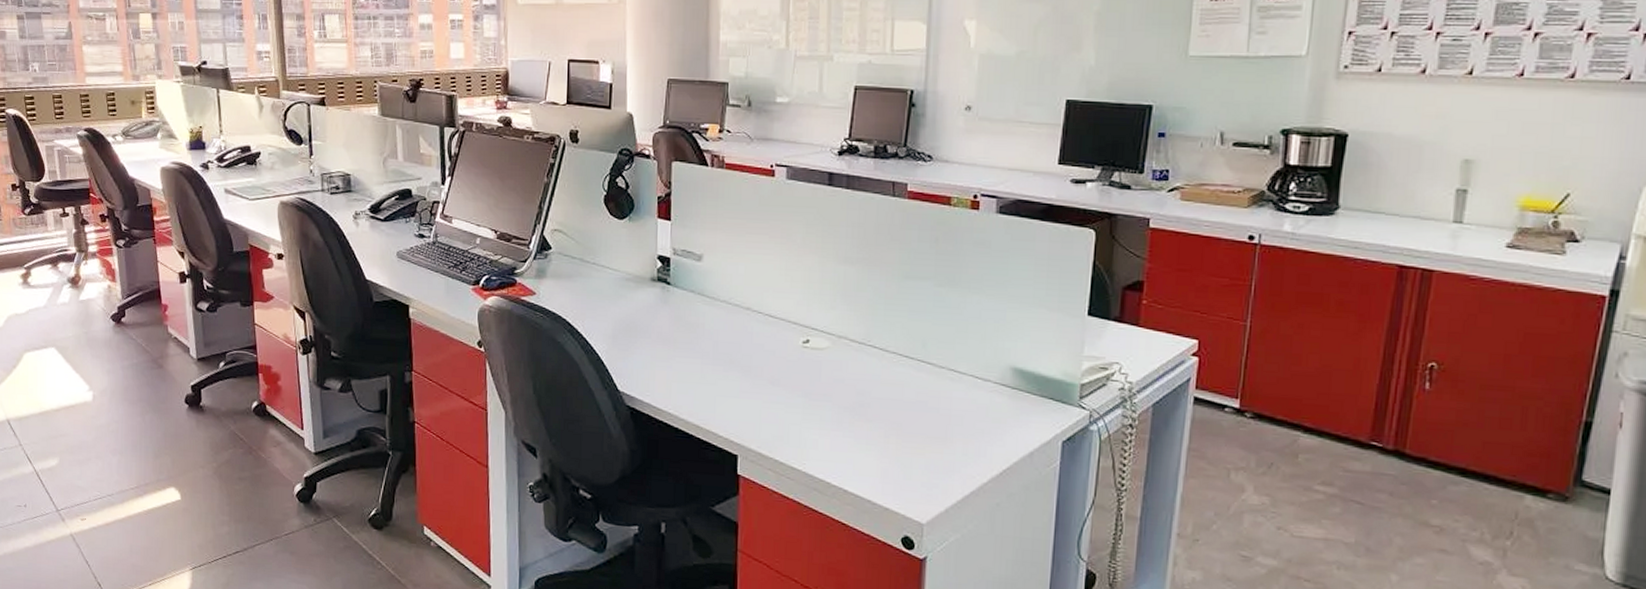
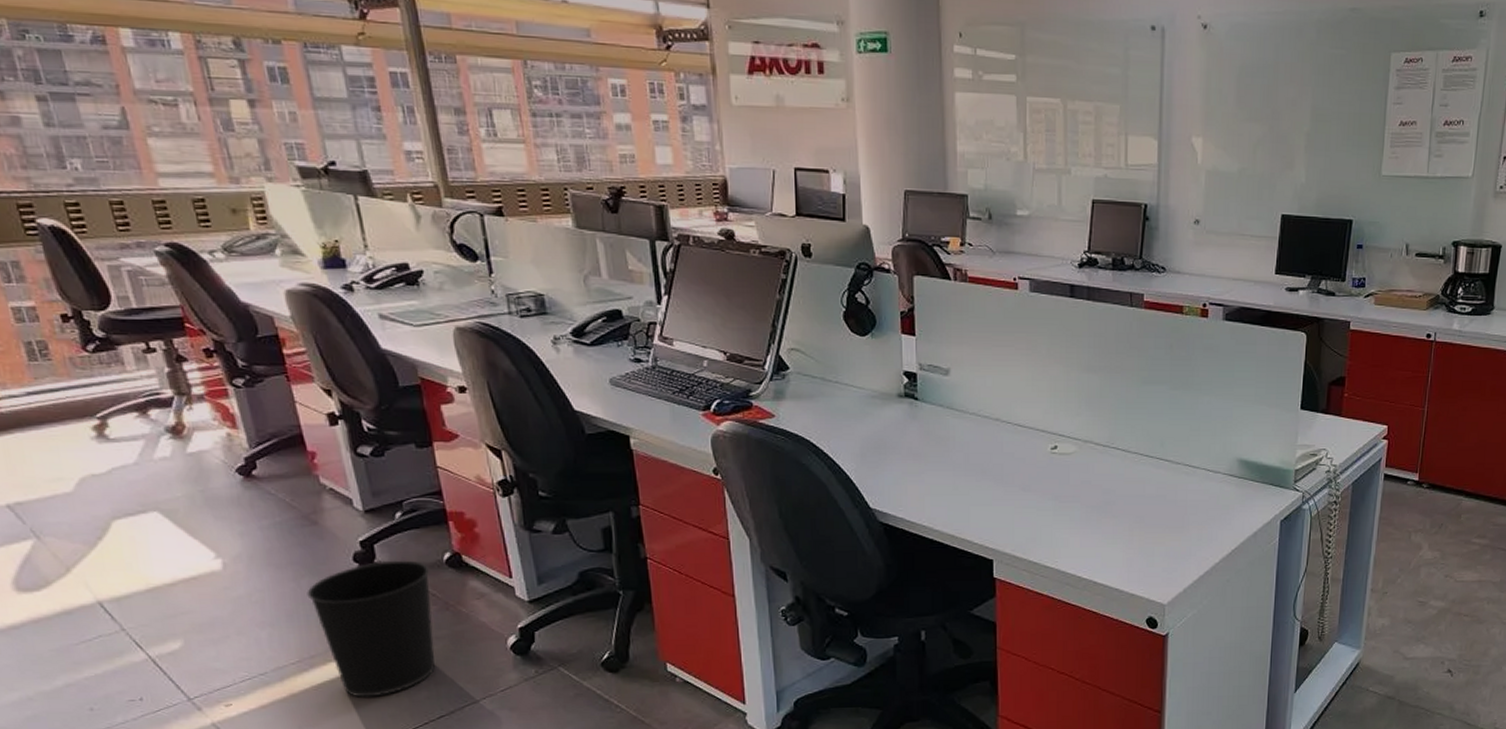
wastebasket: none [149,404,241,527] -> present [307,560,436,697]

